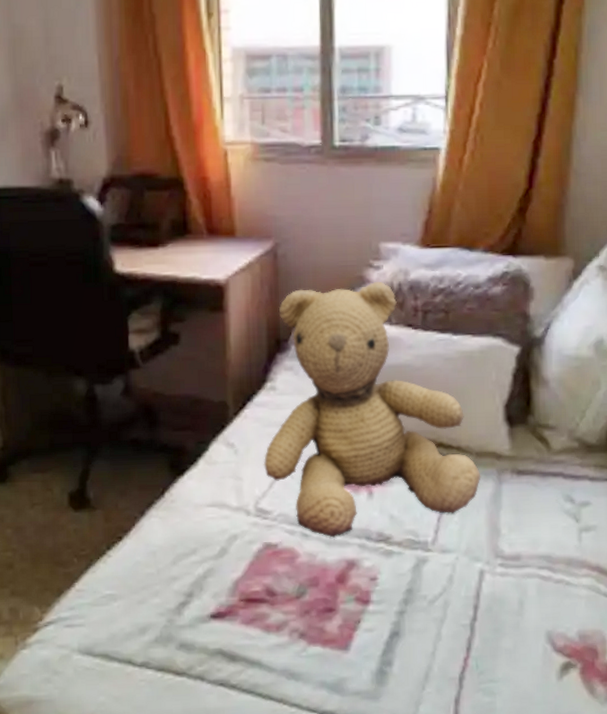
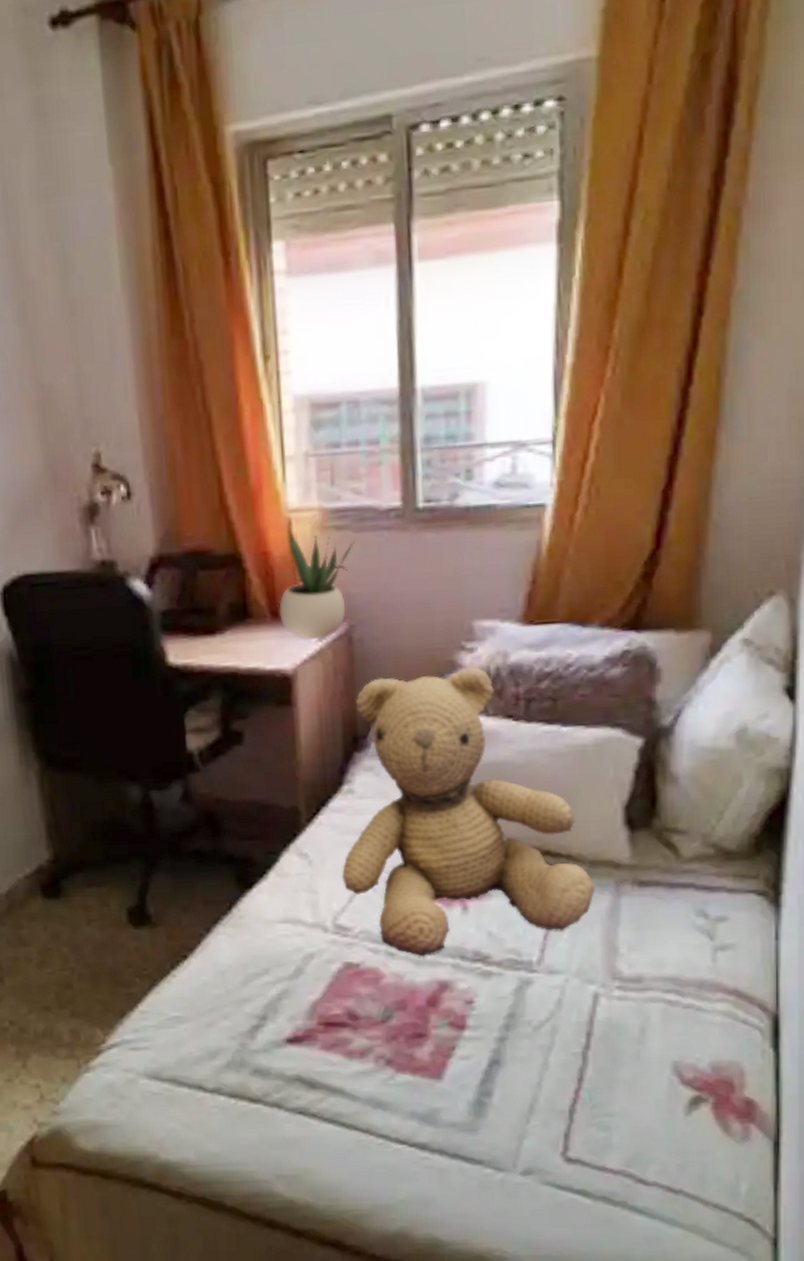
potted plant: none [215,157,281,255] -> present [278,527,355,640]

